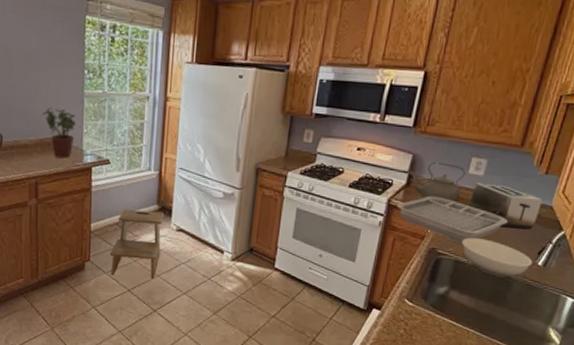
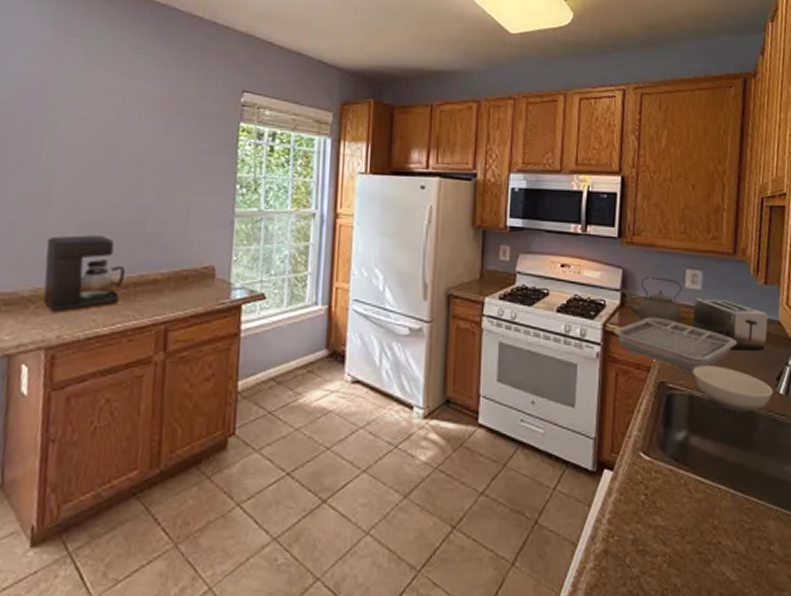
potted plant: present [43,107,77,159] -> none [180,231,224,296]
step stool: present [110,209,164,279] -> none [263,358,335,454]

